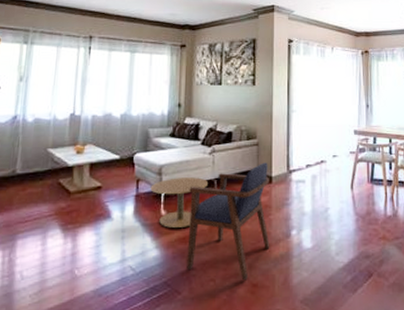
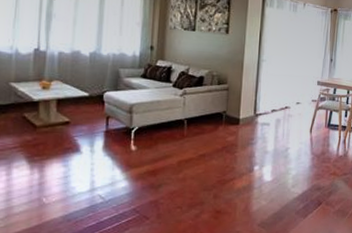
side table: present [150,177,208,228] -> none [120,116,178,162]
armchair: present [187,162,270,281] -> none [155,106,237,208]

